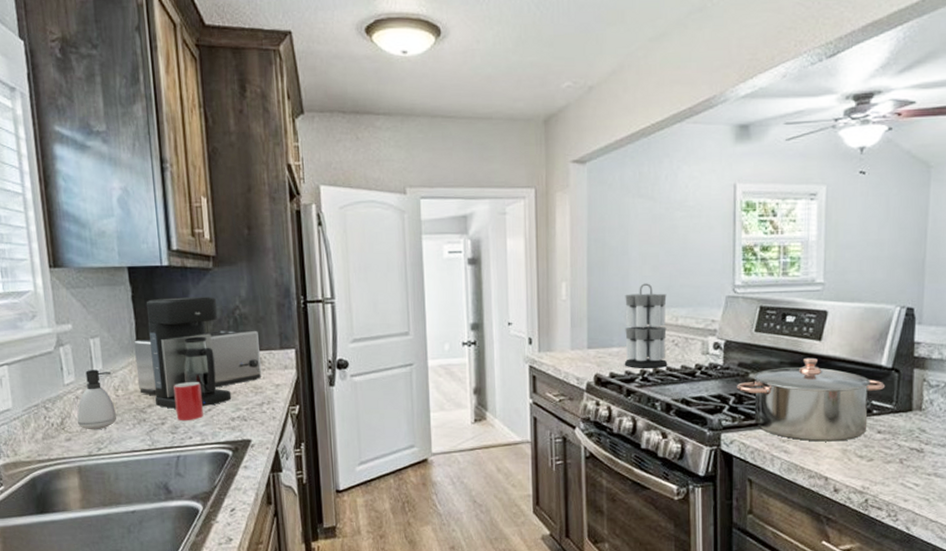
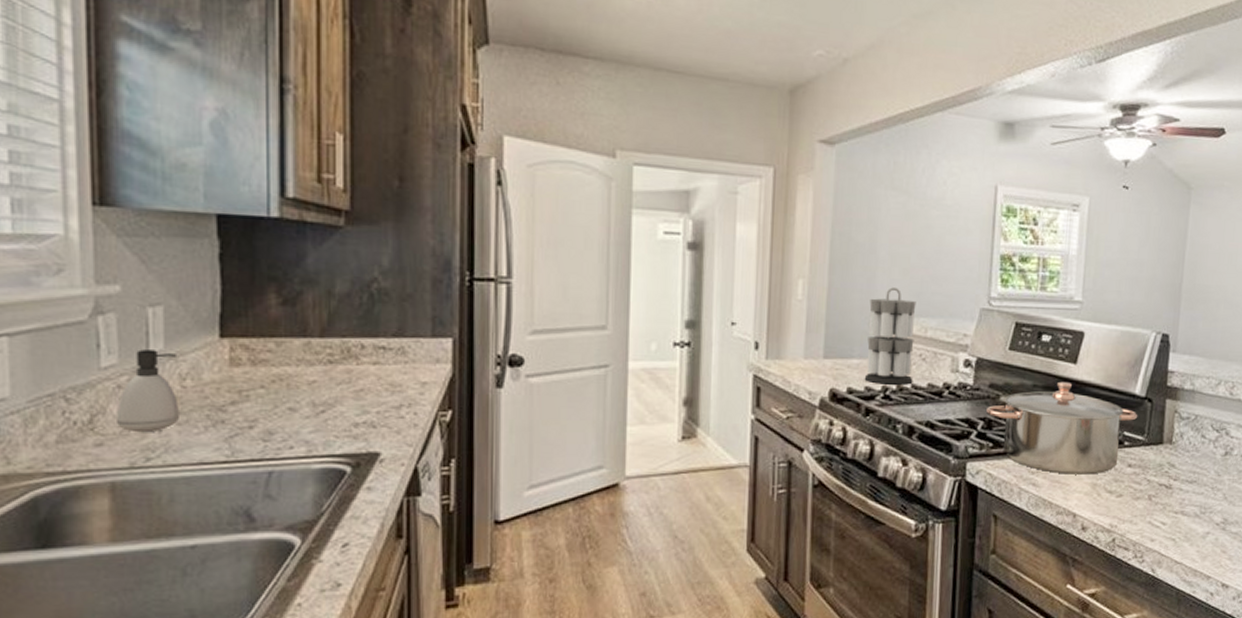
toaster: present [134,329,262,396] -> none [216,307,404,390]
coffee maker: present [146,297,232,409] -> none [240,260,357,408]
cup: present [173,382,204,422] -> none [272,373,315,426]

